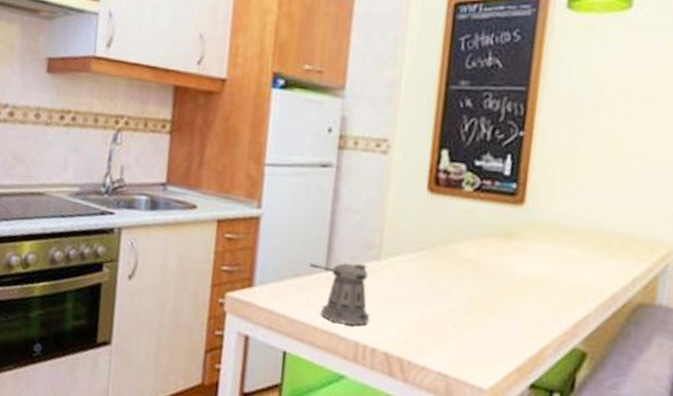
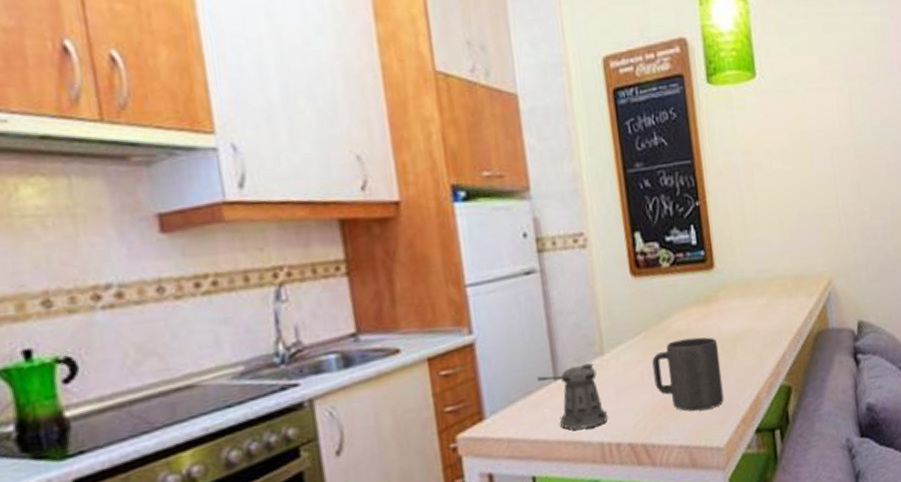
mug: none [426,266,508,347] -> present [652,337,724,412]

